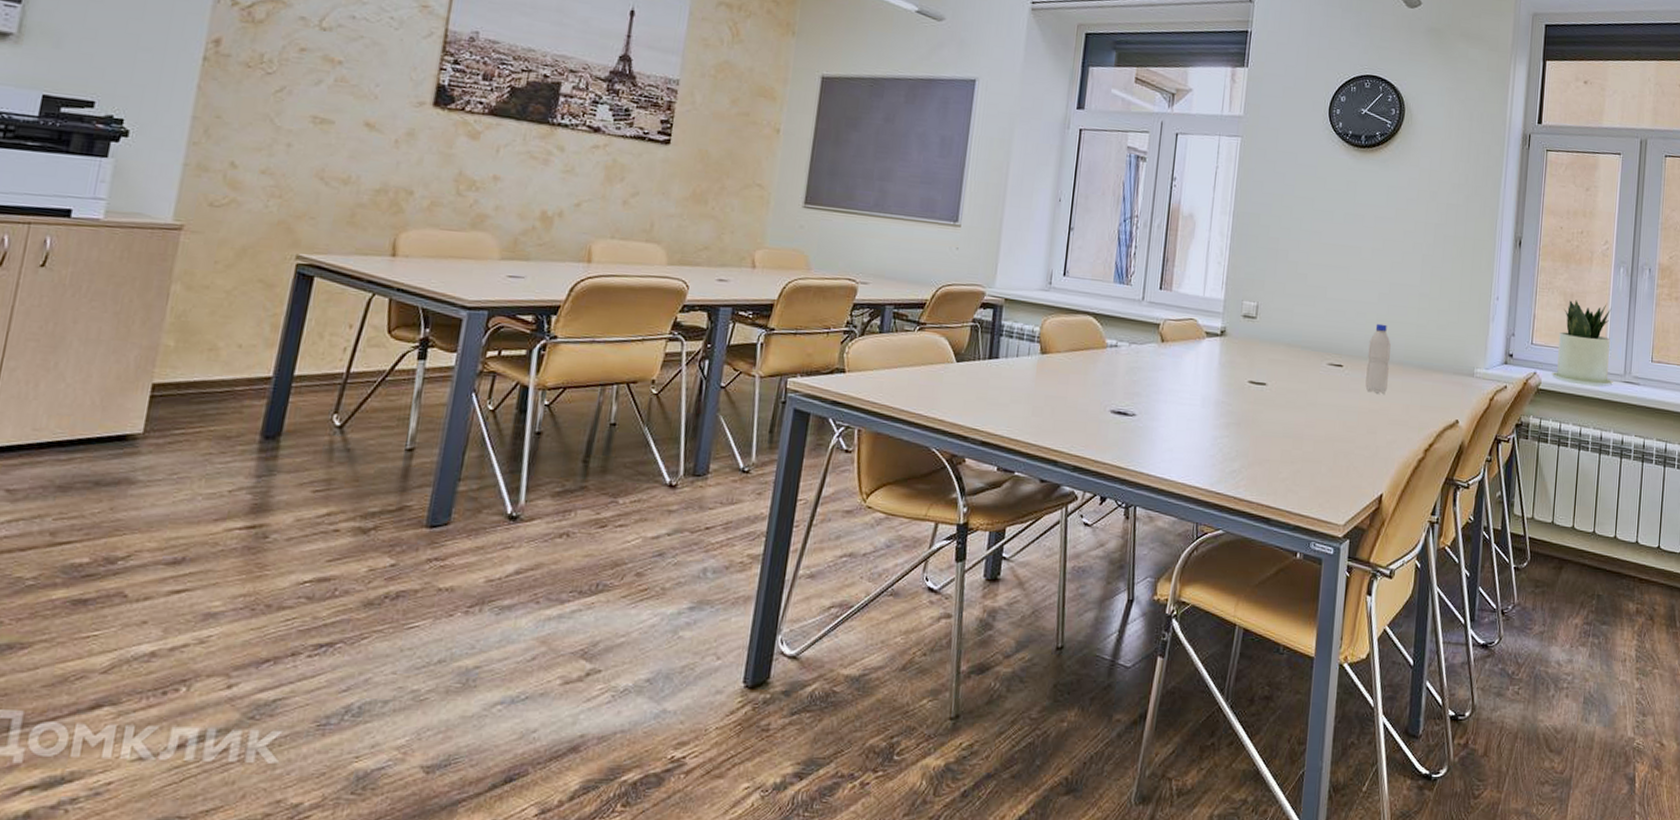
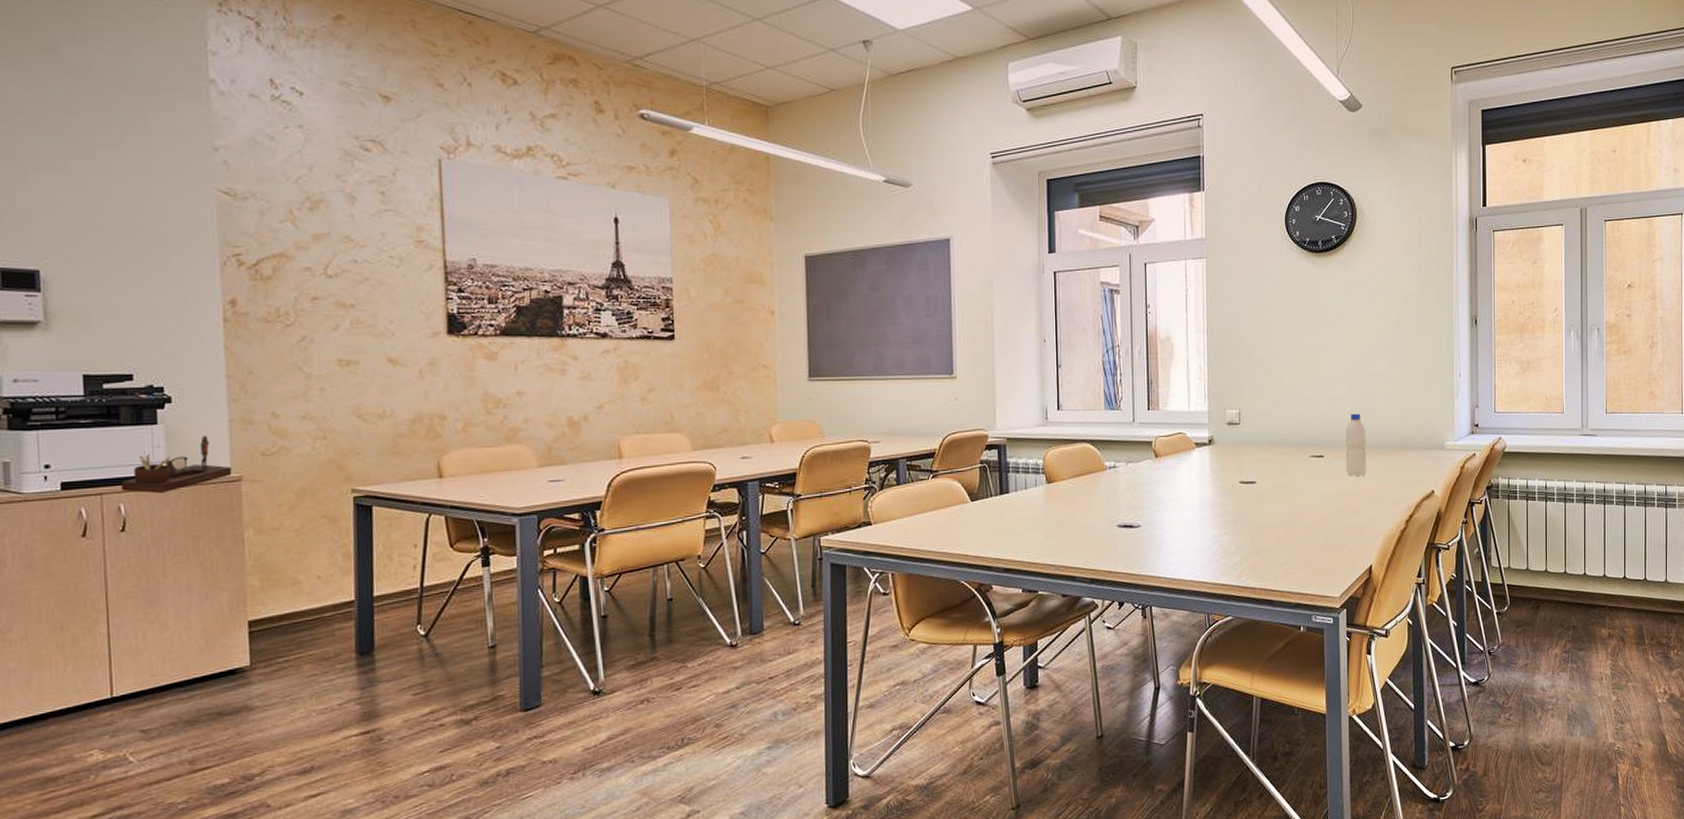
desk organizer: none [52,175,175,233] -> present [120,435,232,494]
planter: present [1551,300,1613,387] -> none [1515,365,1572,444]

